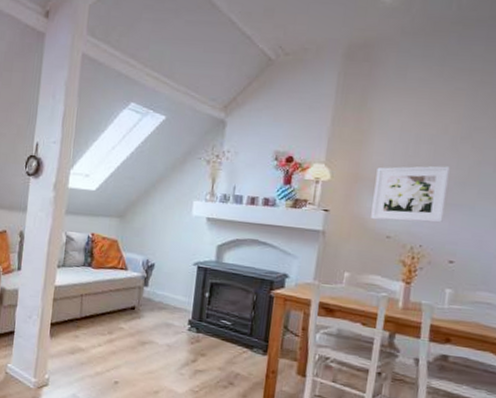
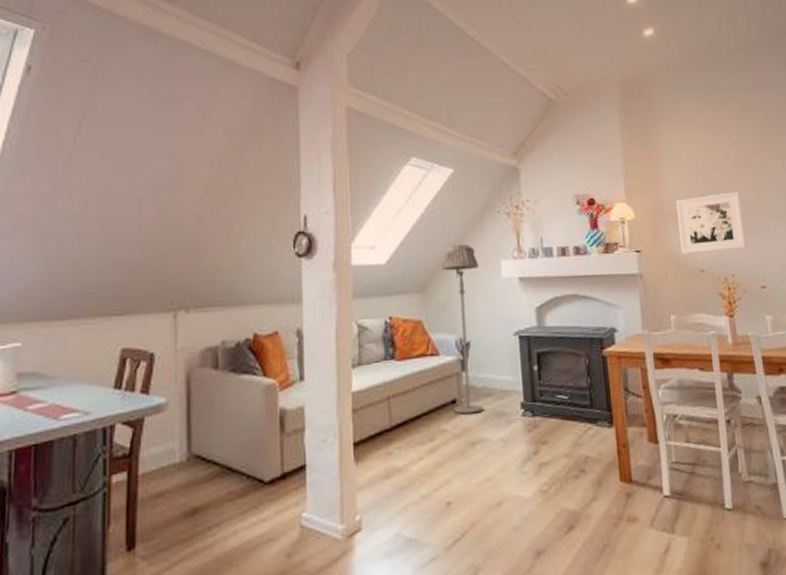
floor lamp: none [131,182,174,321] -> present [442,244,483,414]

